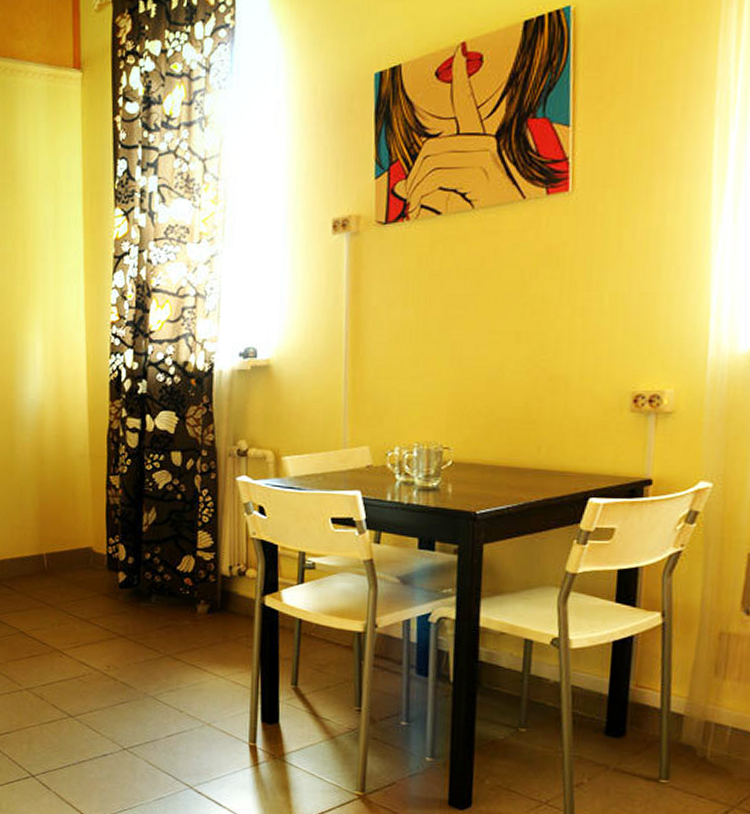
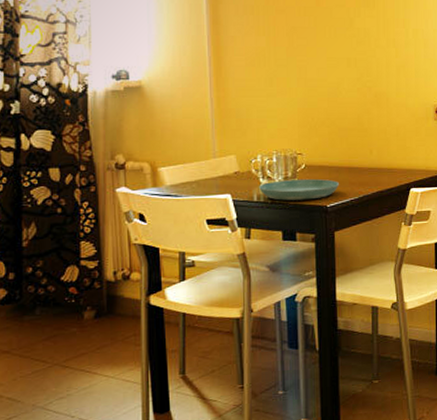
saucer: none [394,478,493,504] -> present [259,178,339,201]

